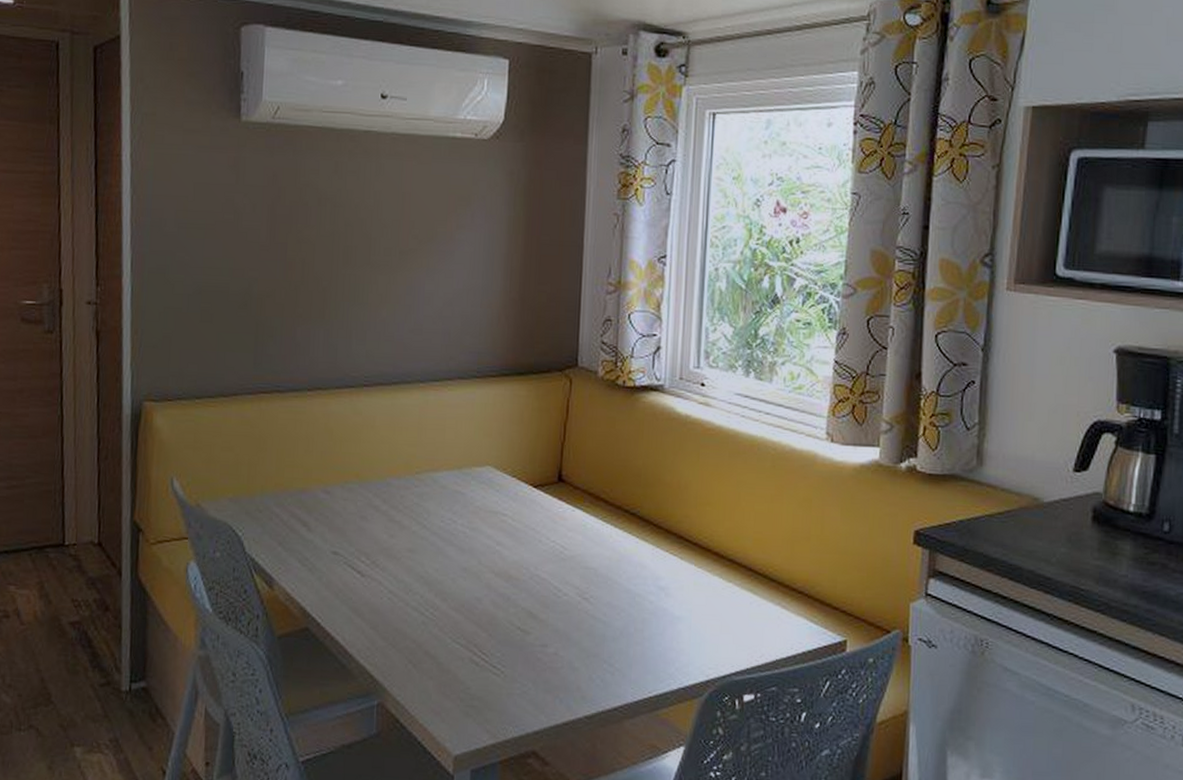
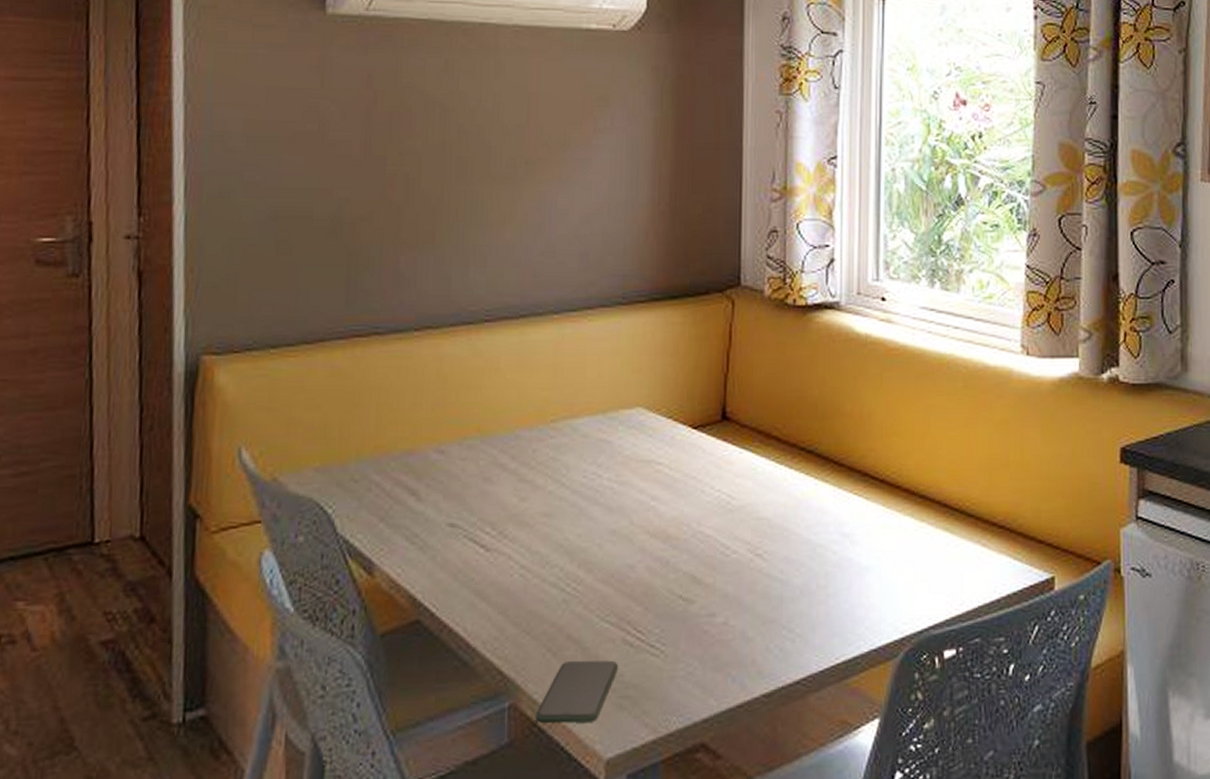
smartphone: none [398,672,466,724] -> present [535,660,618,724]

